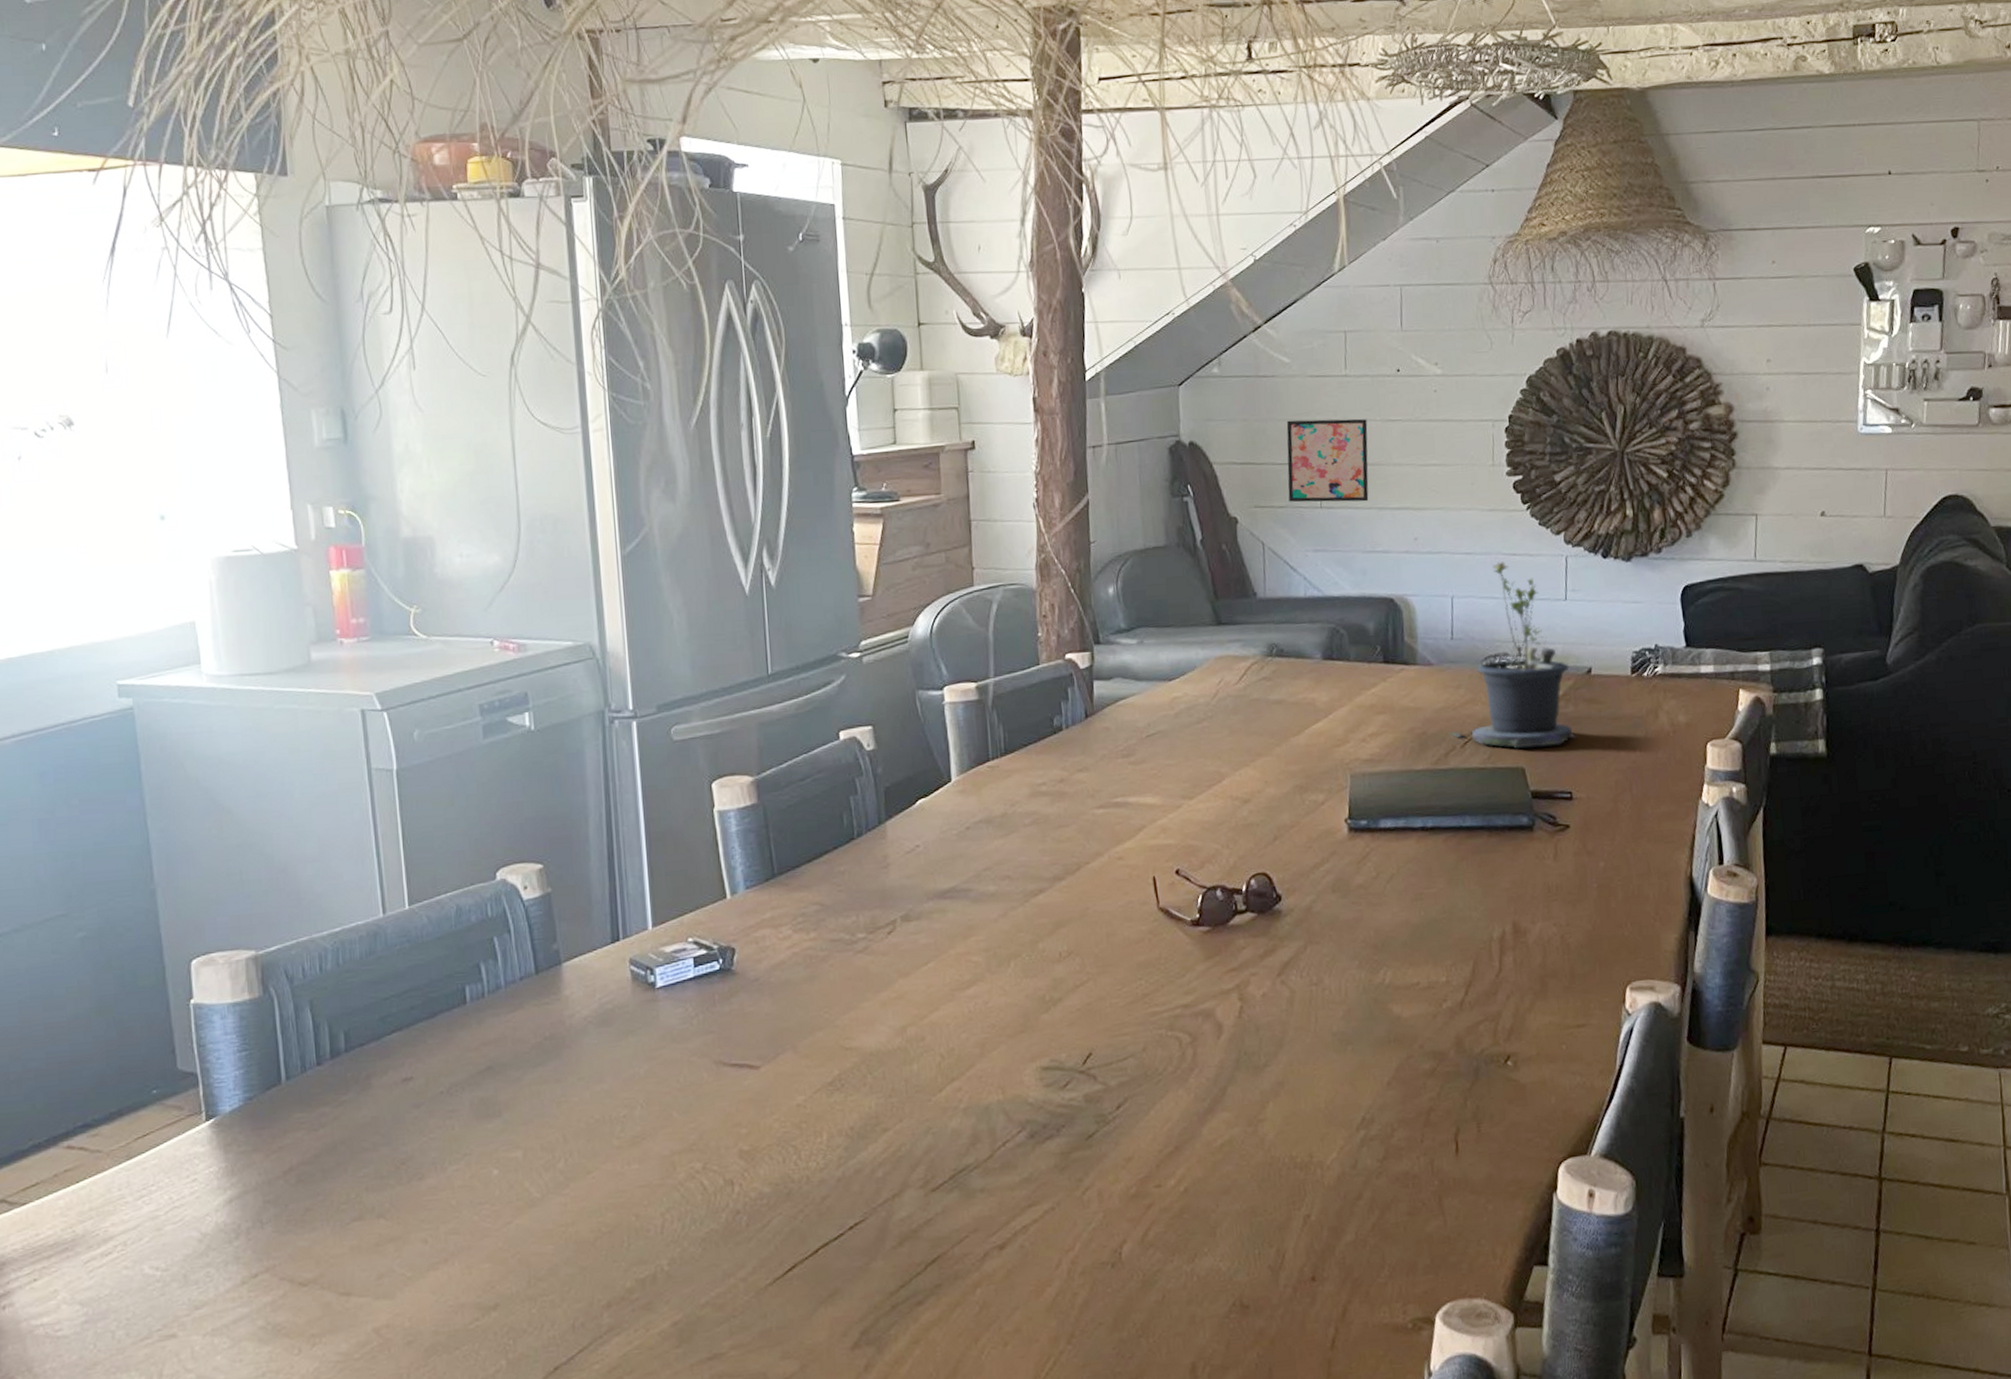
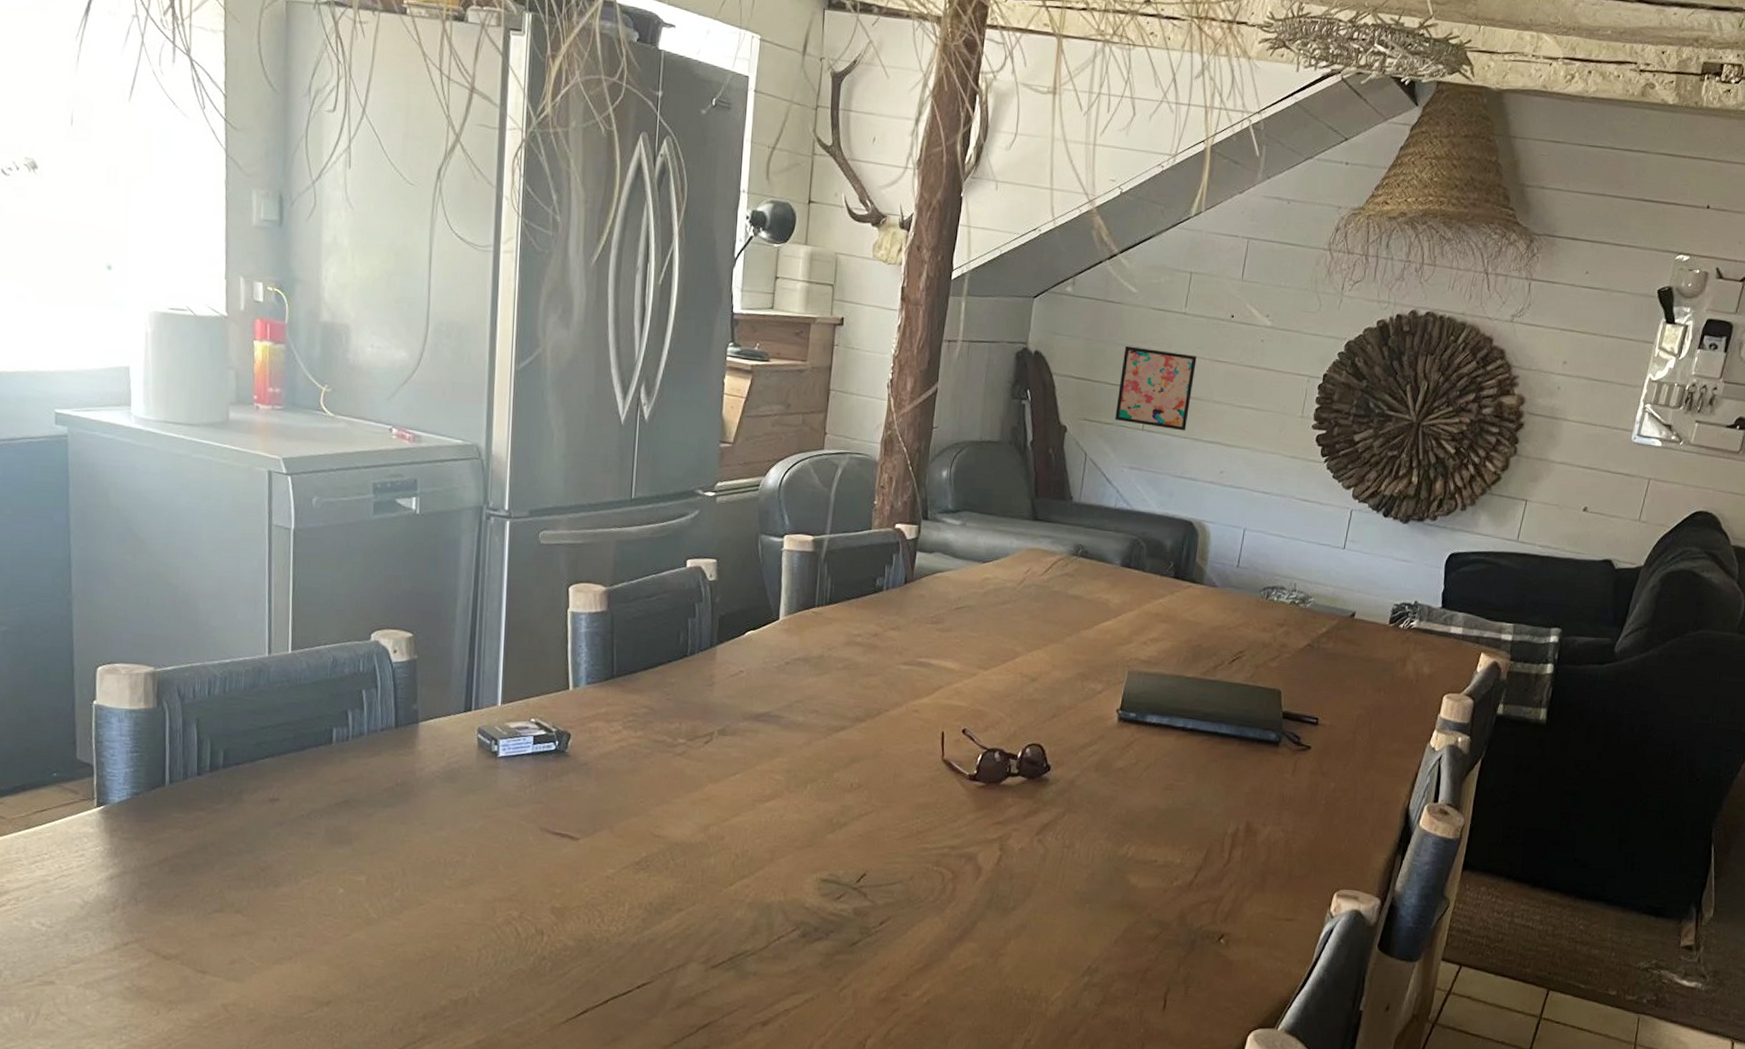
potted plant: present [1449,562,1576,749] -> none [1220,505,1336,676]

